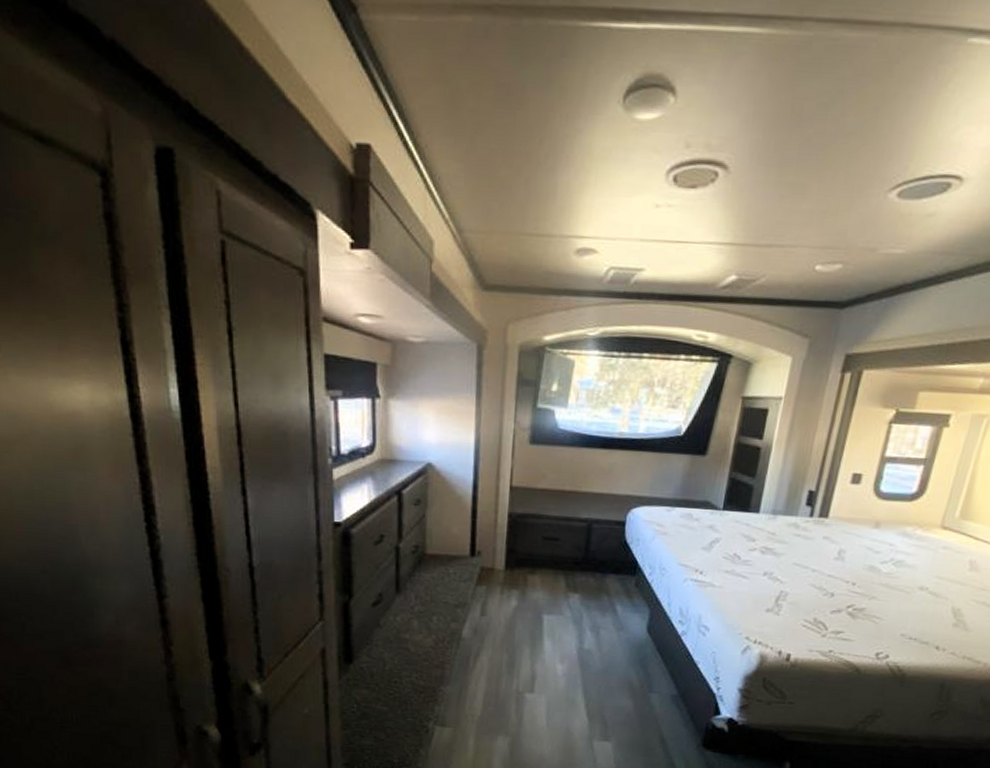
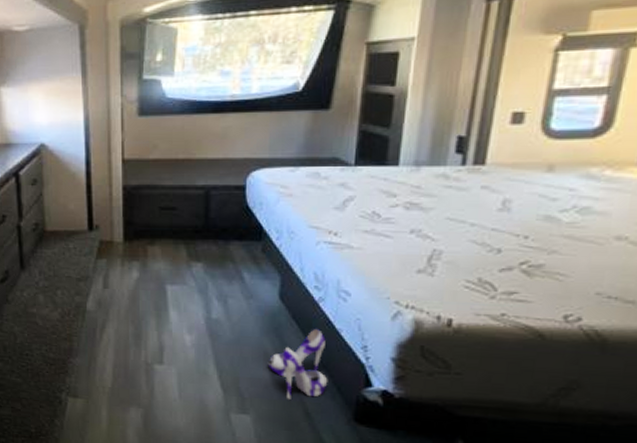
shoe: none [632,661,685,727] -> present [269,329,328,400]

